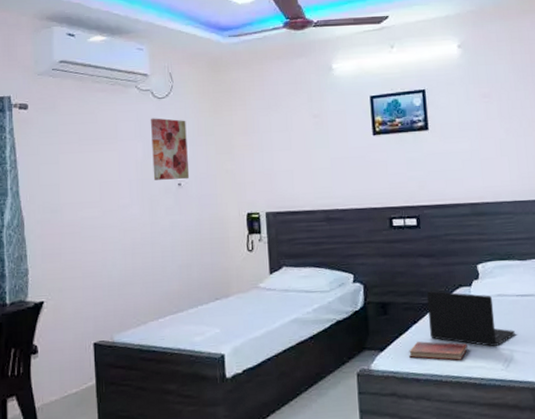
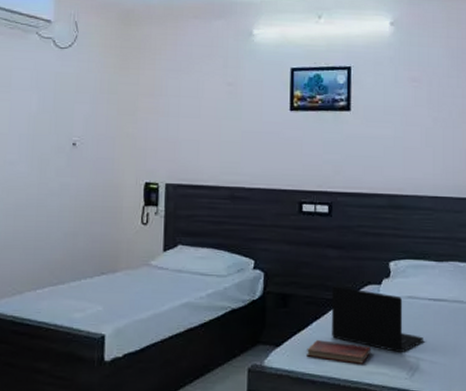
wall art: present [150,118,190,180] -> none [46,69,88,140]

